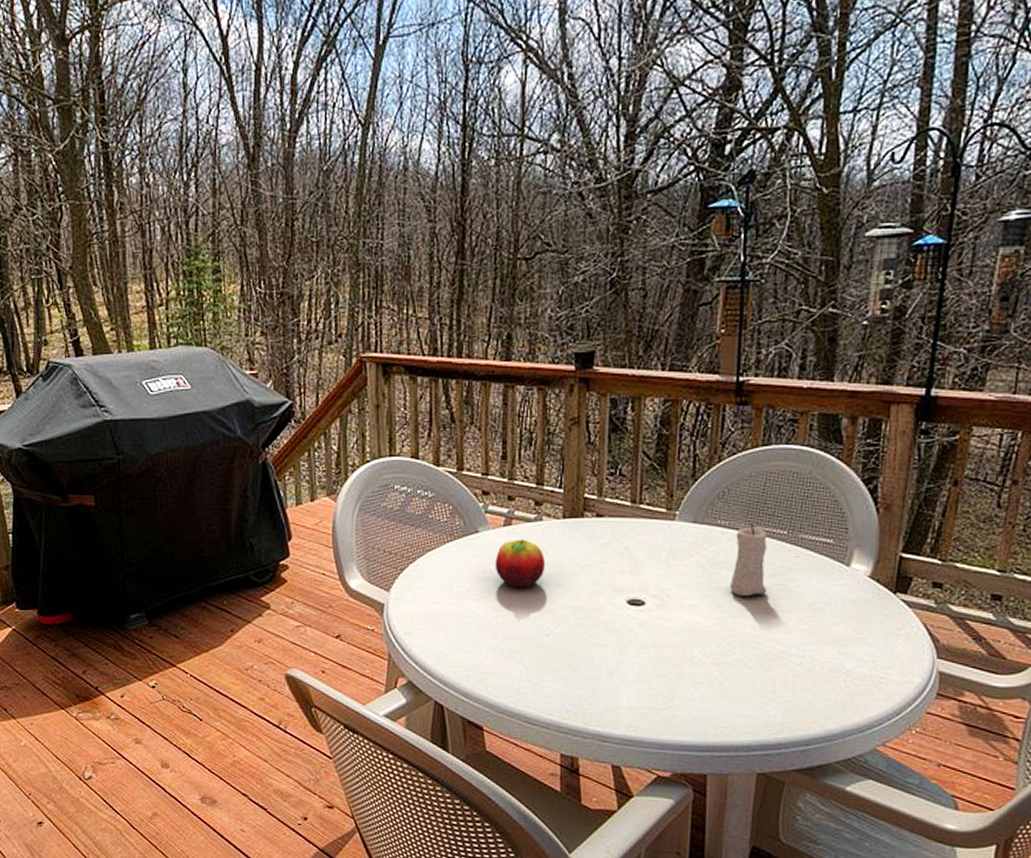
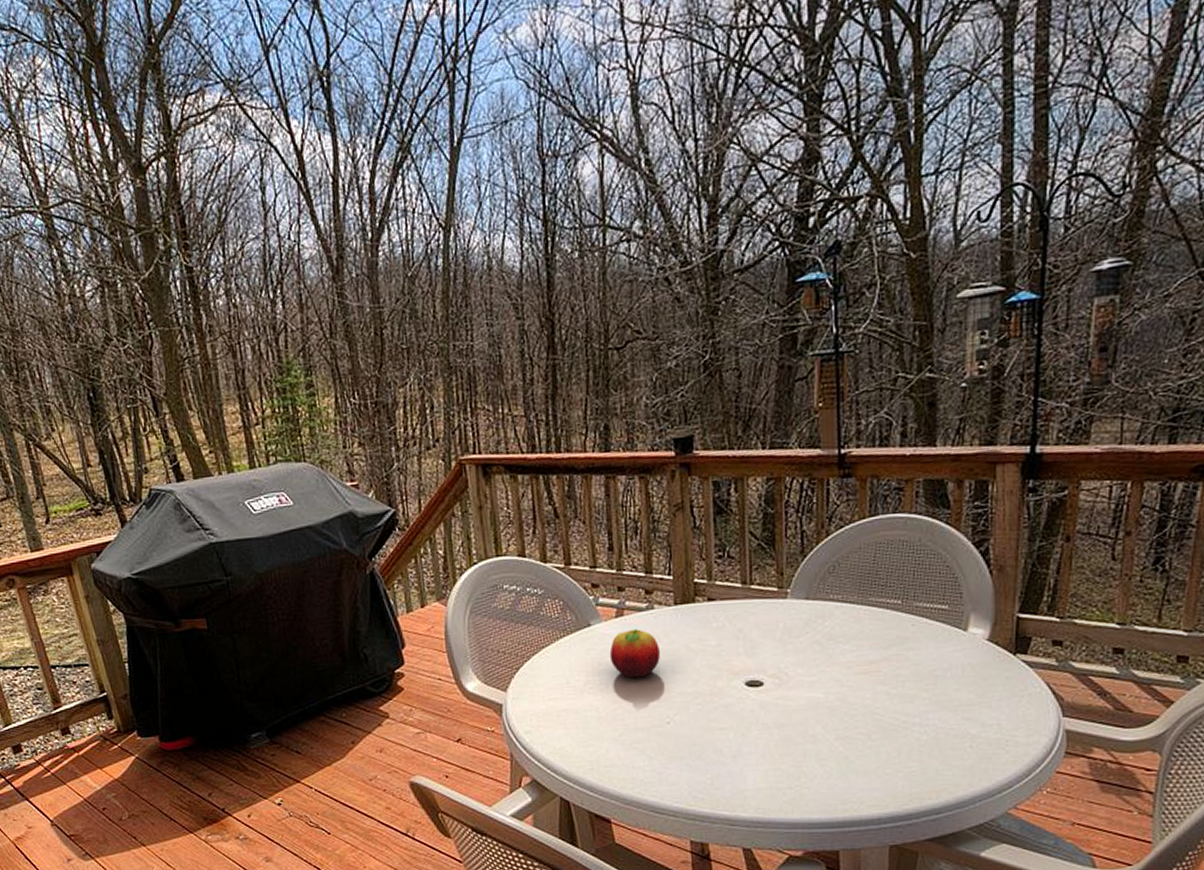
candle: present [730,523,768,597] -> none [848,595,886,670]

